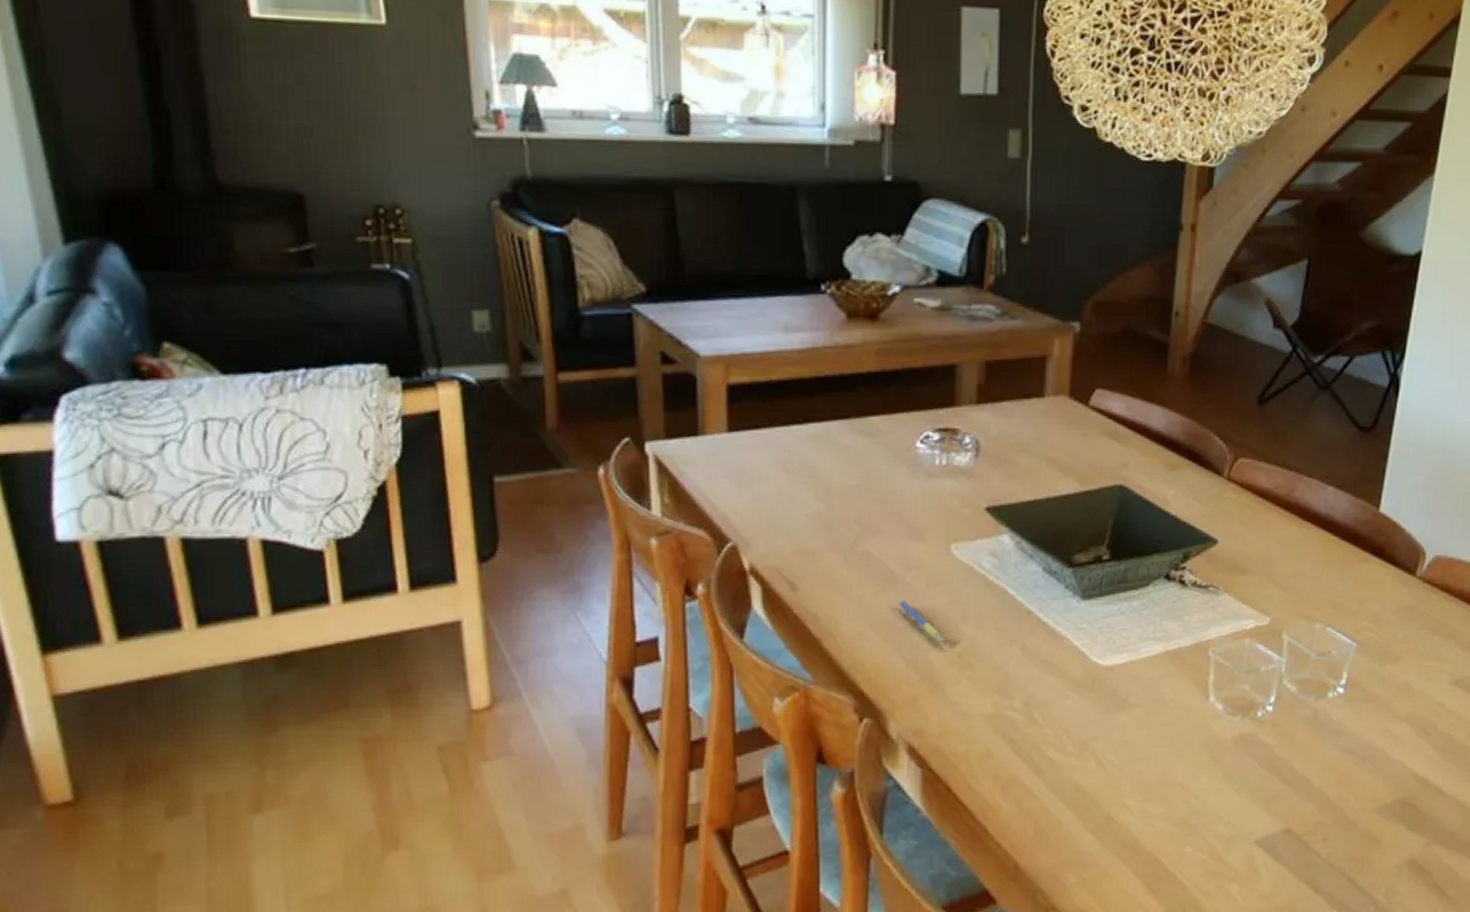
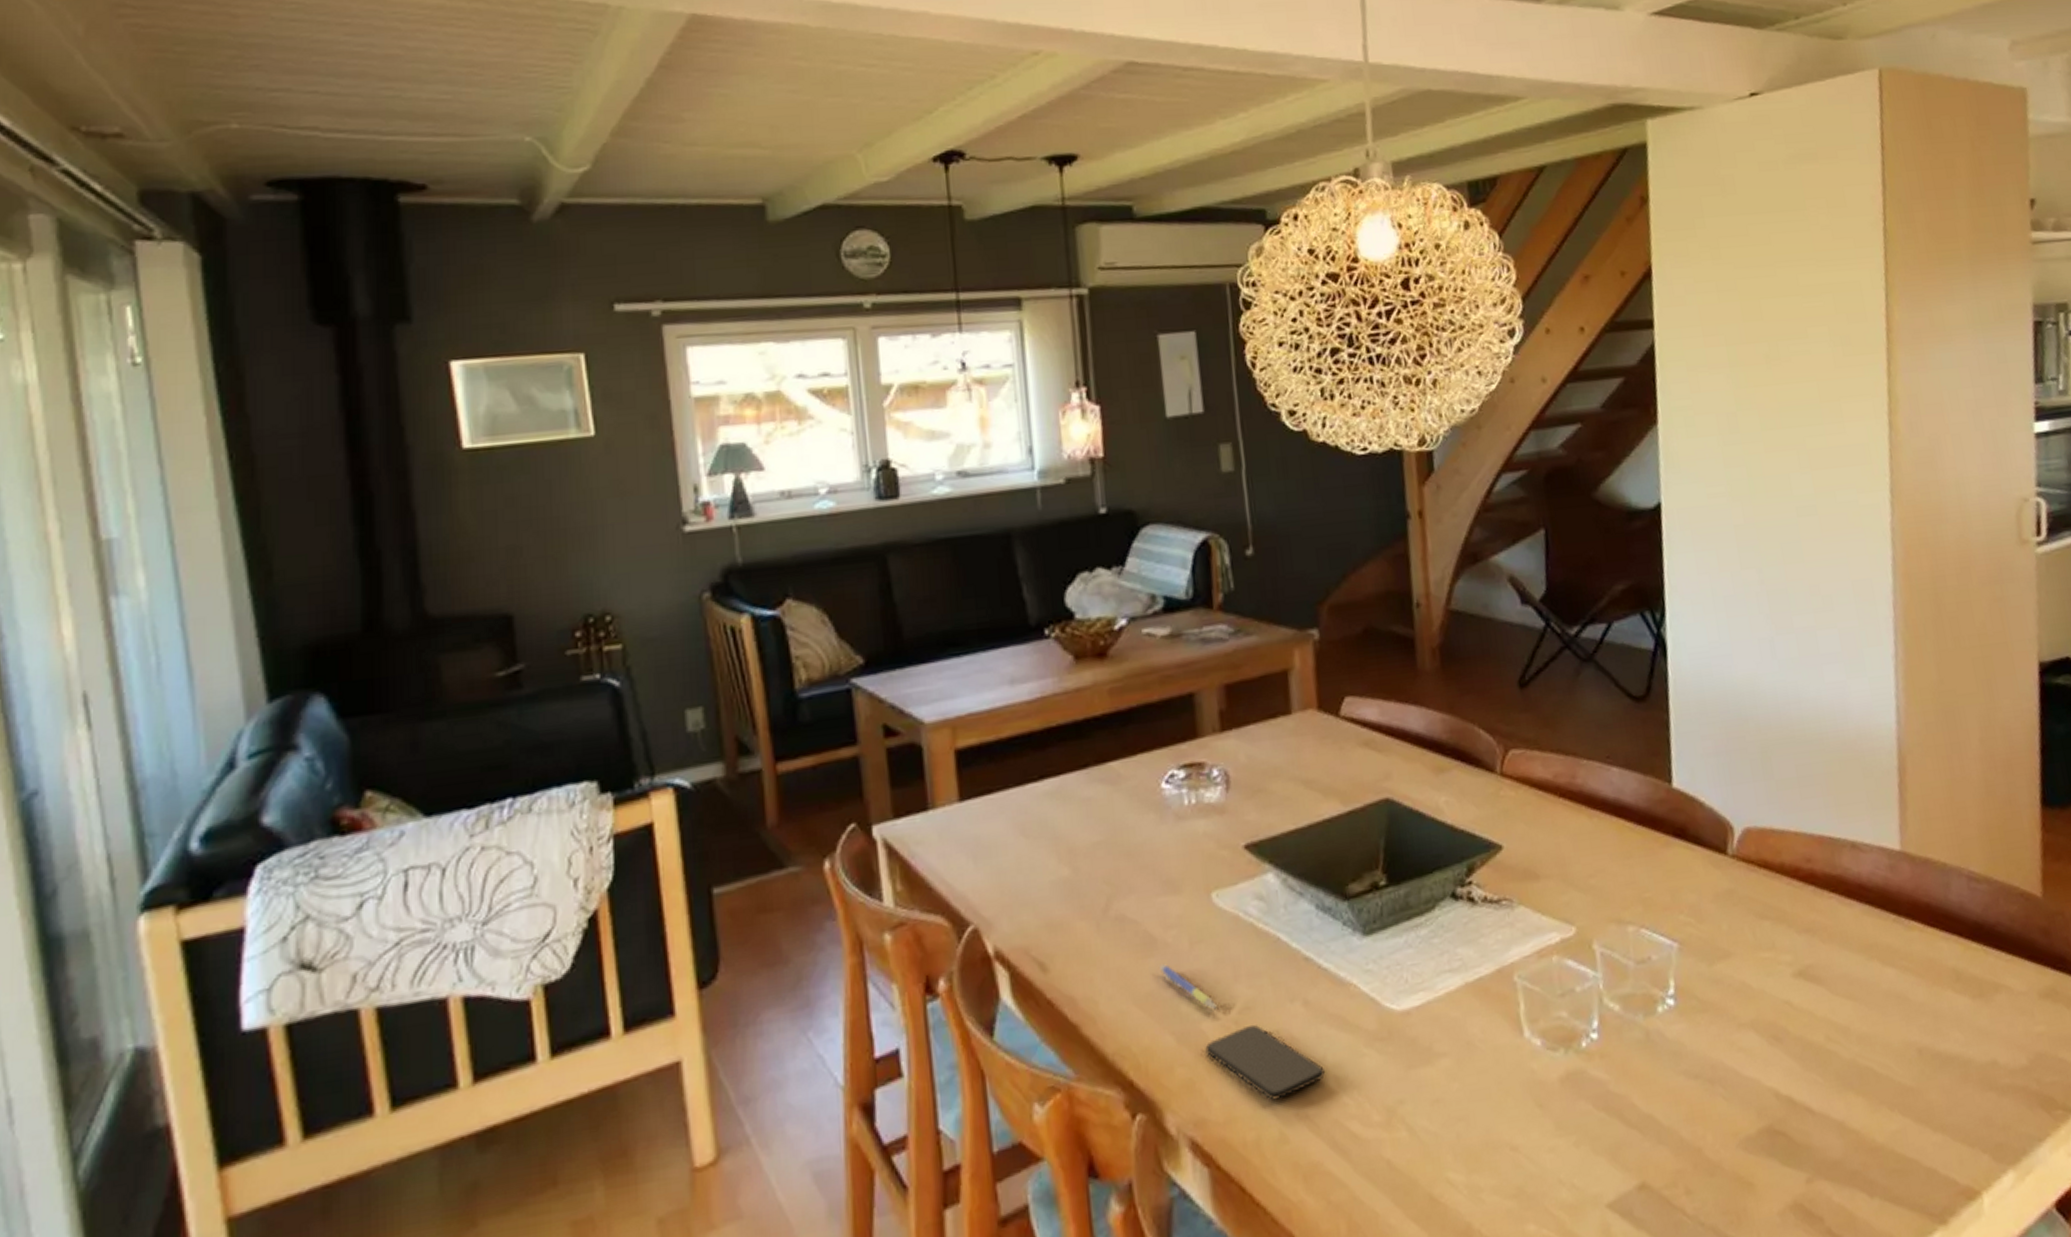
smartphone: none [930,660,1032,723] -> present [1205,1025,1325,1100]

